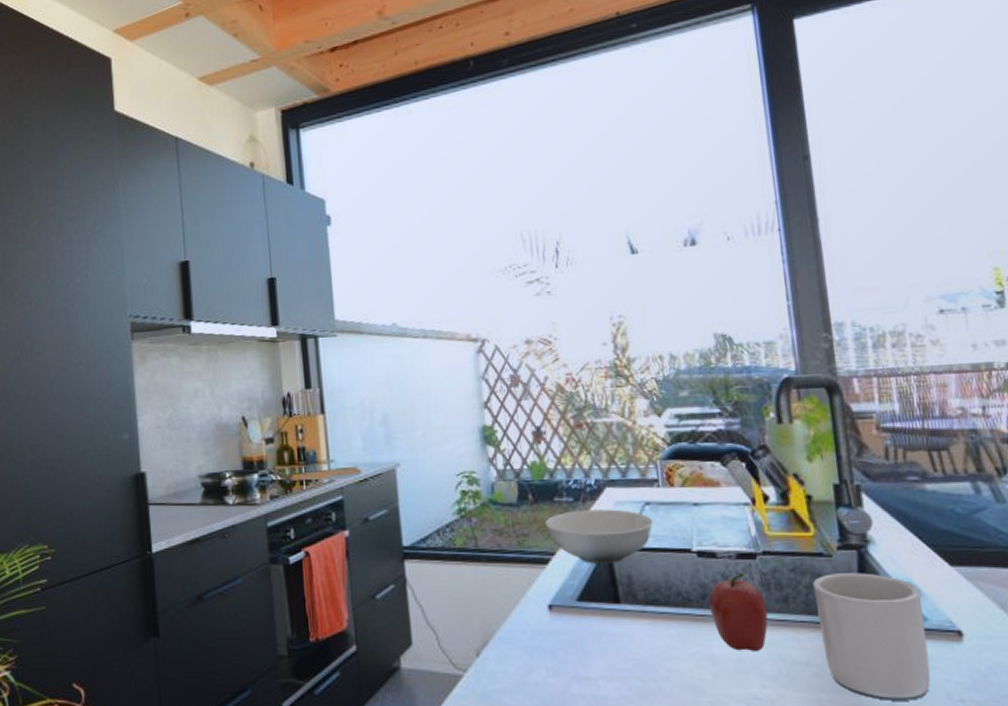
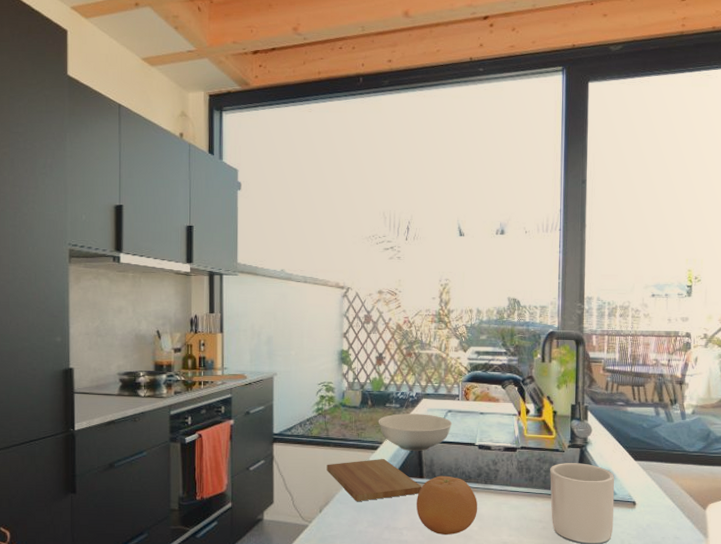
cutting board: none [479,577,620,639] -> present [326,459,422,501]
fruit: none [613,598,708,688] -> present [416,475,477,536]
fruit: present [708,572,768,651] -> none [482,460,519,512]

